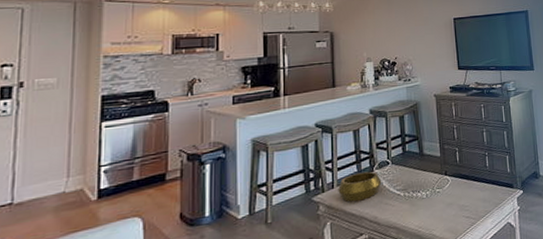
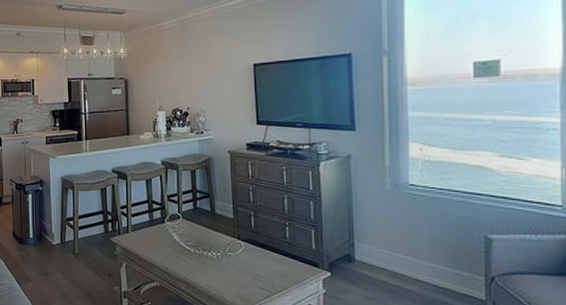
decorative bowl: present [338,171,382,202] -> none [132,222,173,249]

